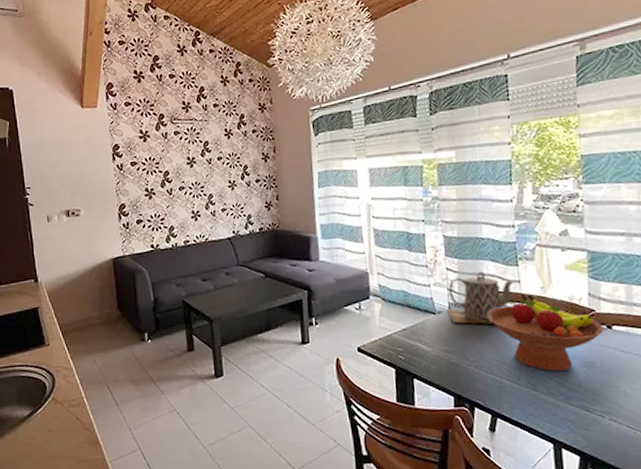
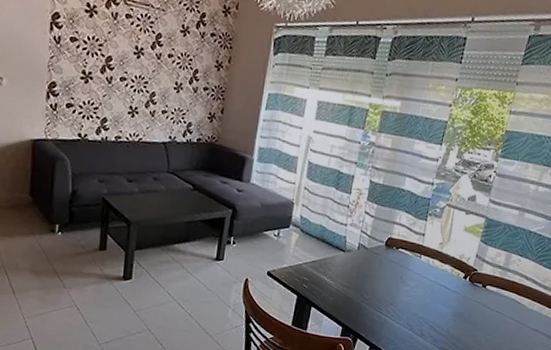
teapot: present [446,270,514,325] -> none [355,219,419,269]
fruit bowl: present [487,294,604,372] -> none [389,246,480,318]

